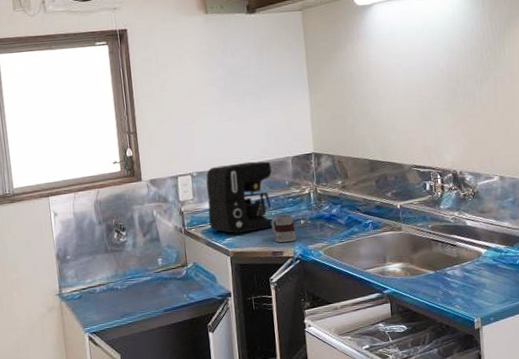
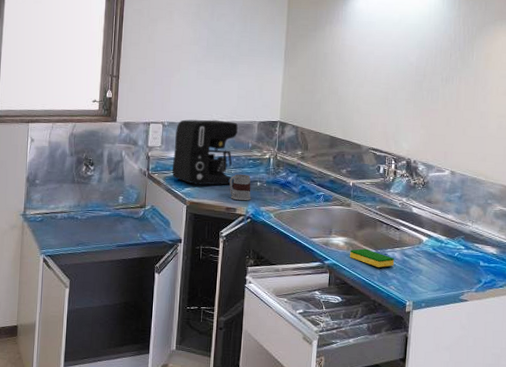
dish sponge: none [408,271,455,288] -> present [349,248,394,267]

